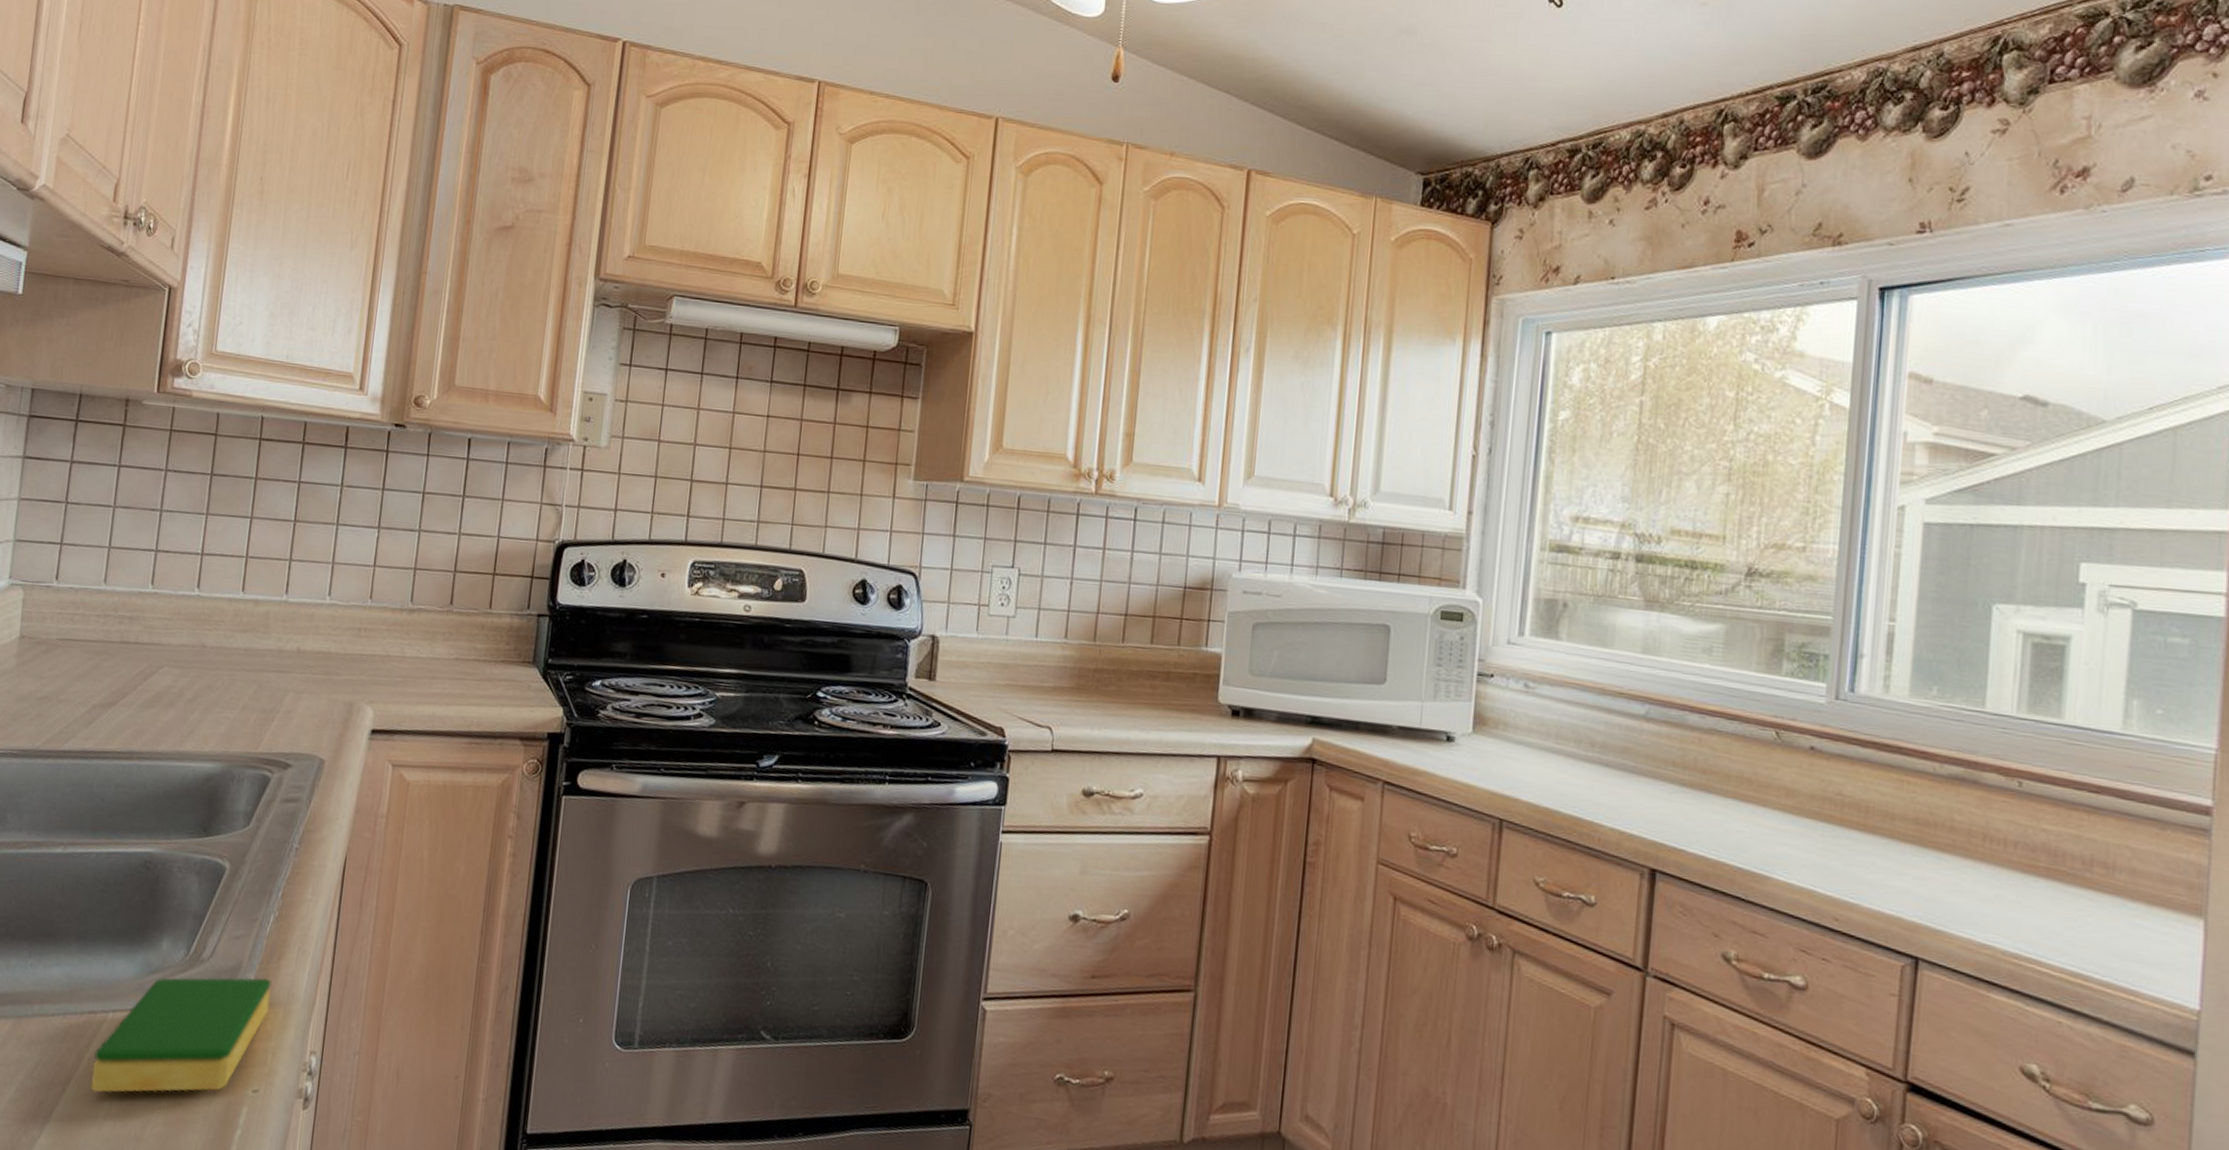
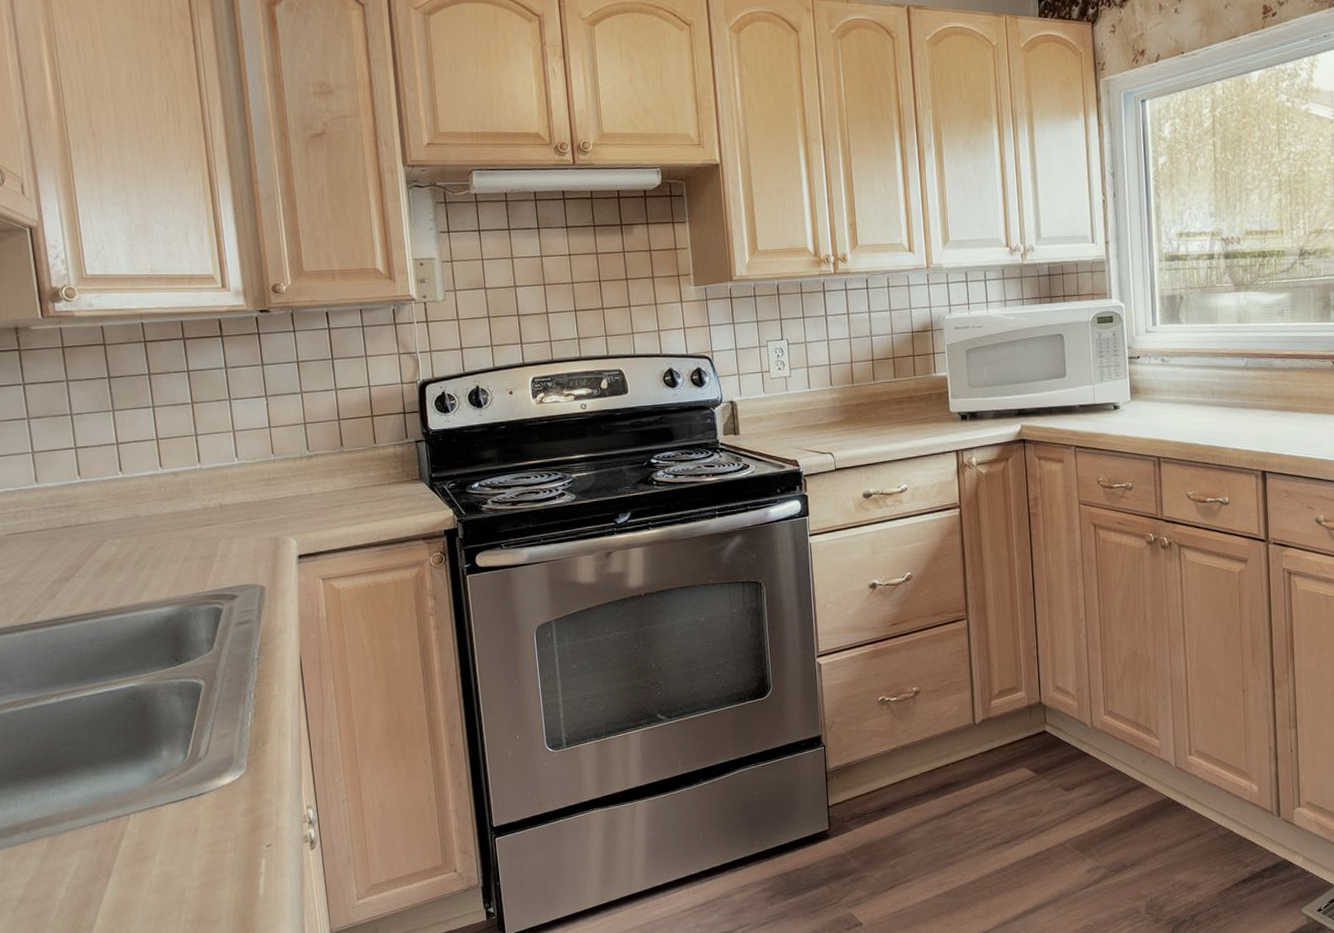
dish sponge: present [90,977,272,1093] -> none [126,761,265,877]

